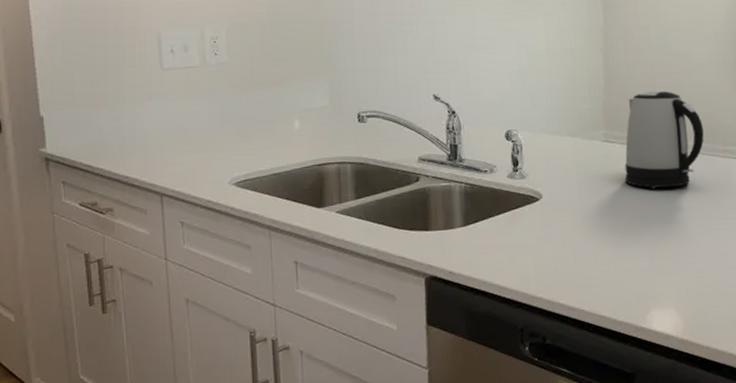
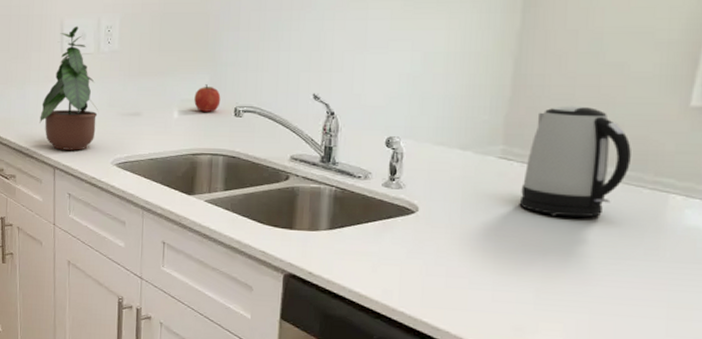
potted plant: none [139,38,209,174] -> present [40,26,98,151]
apple: none [315,92,343,120] -> present [194,84,221,112]

